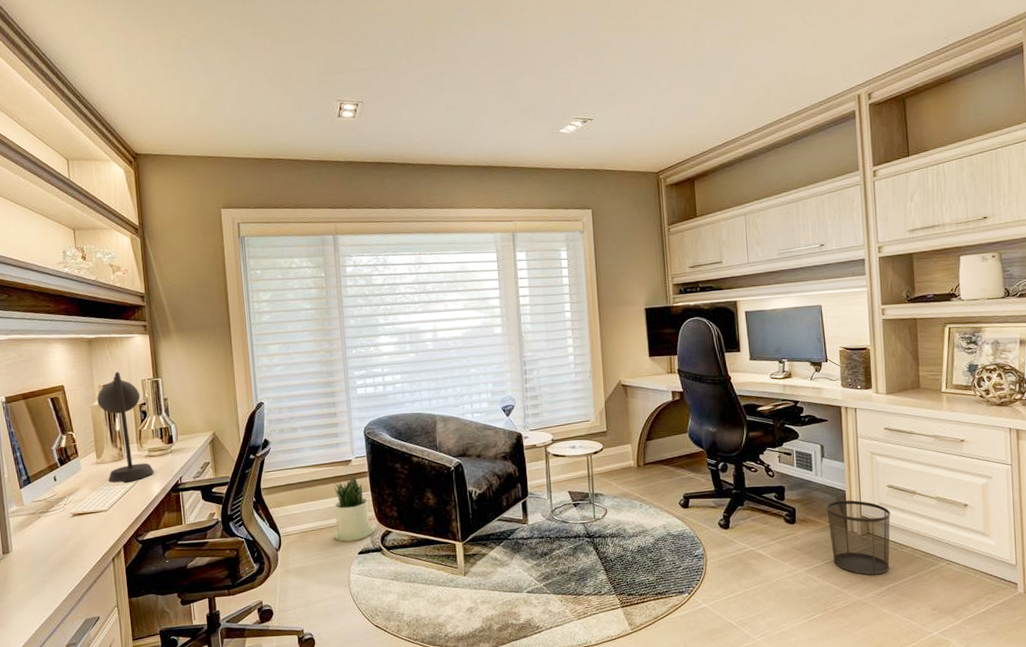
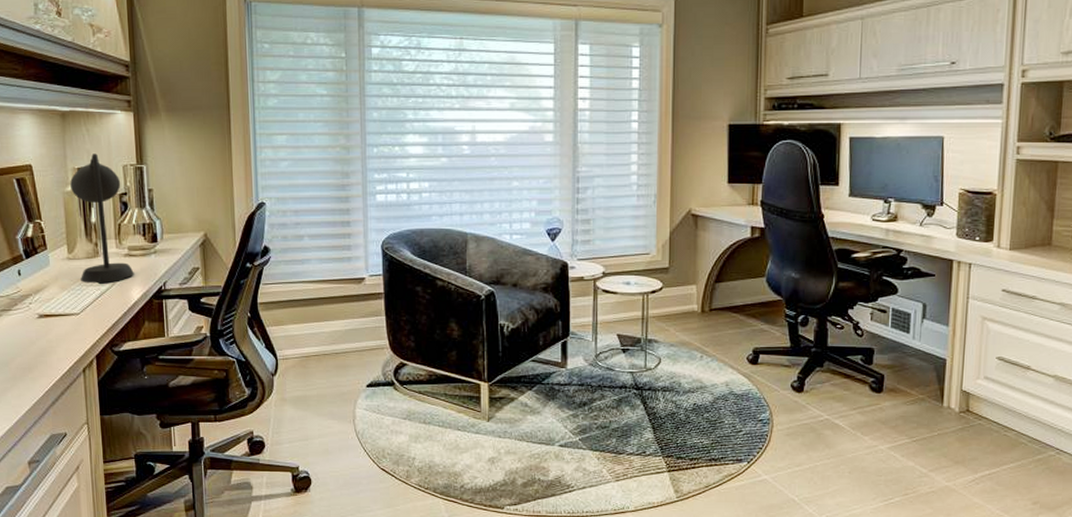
planter: present [333,475,374,542] -> none [338,296,386,372]
waste bin: present [825,500,891,576] -> none [920,370,998,459]

